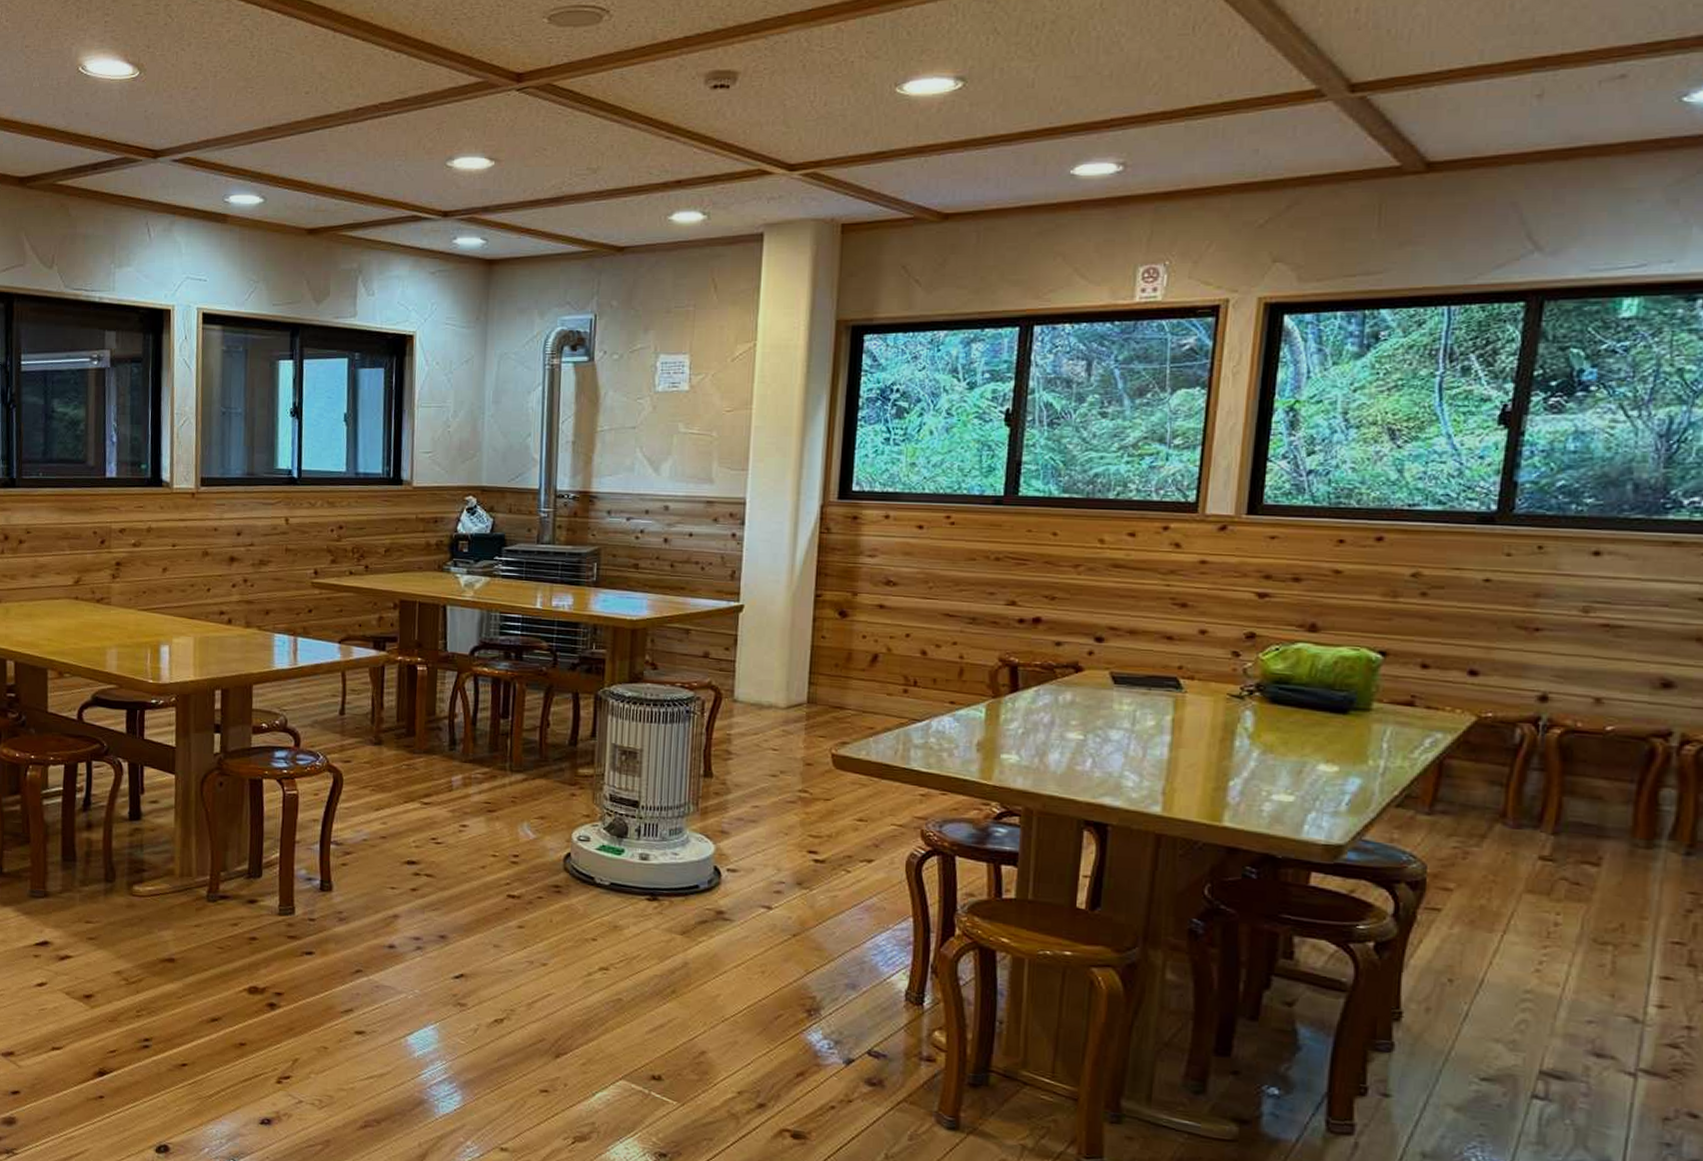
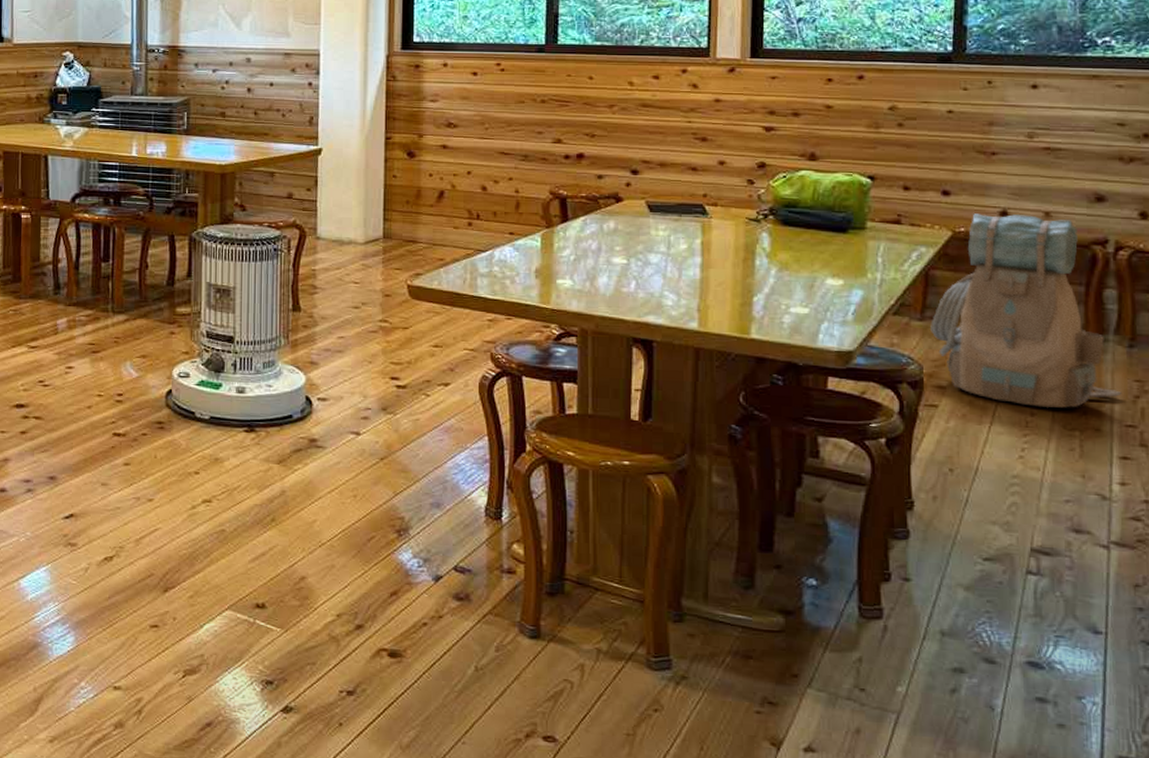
backpack: none [1440,697,1671,920] -> present [930,213,1122,409]

